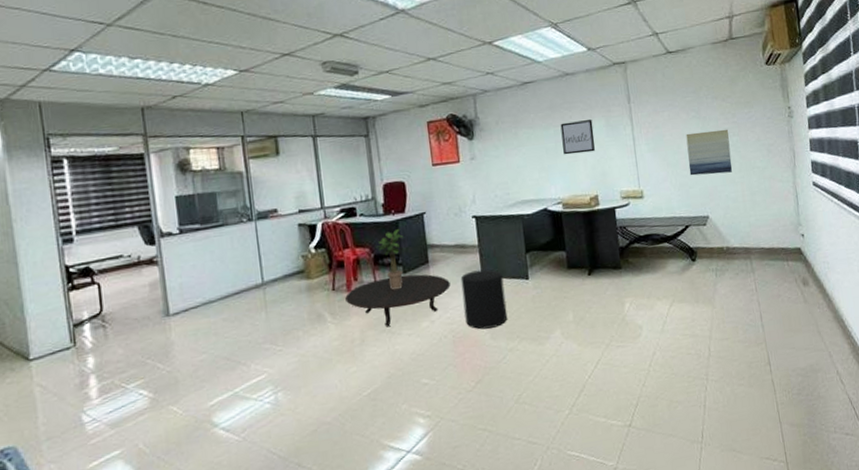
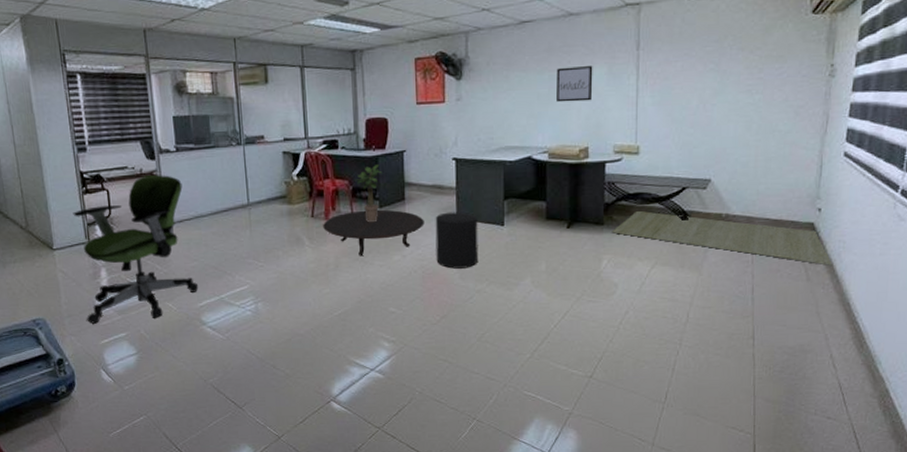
office chair: none [55,260,209,445] -> present [72,175,199,324]
rug: none [629,251,825,287] -> present [611,210,835,267]
wall art: present [686,129,732,176] -> none [696,85,752,135]

